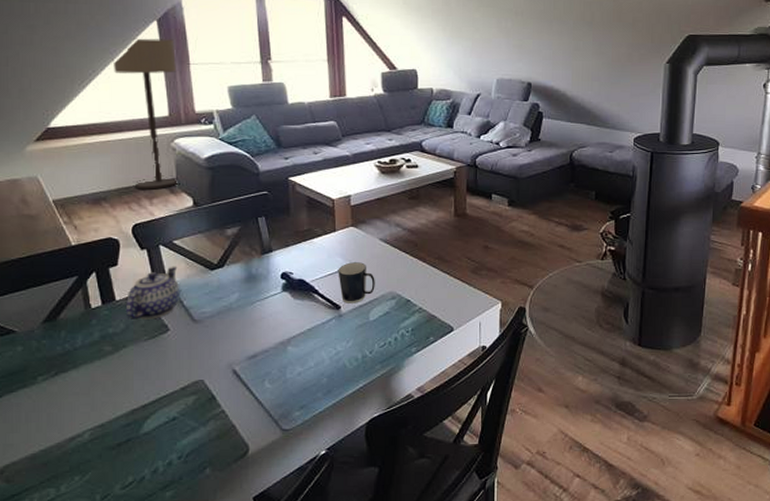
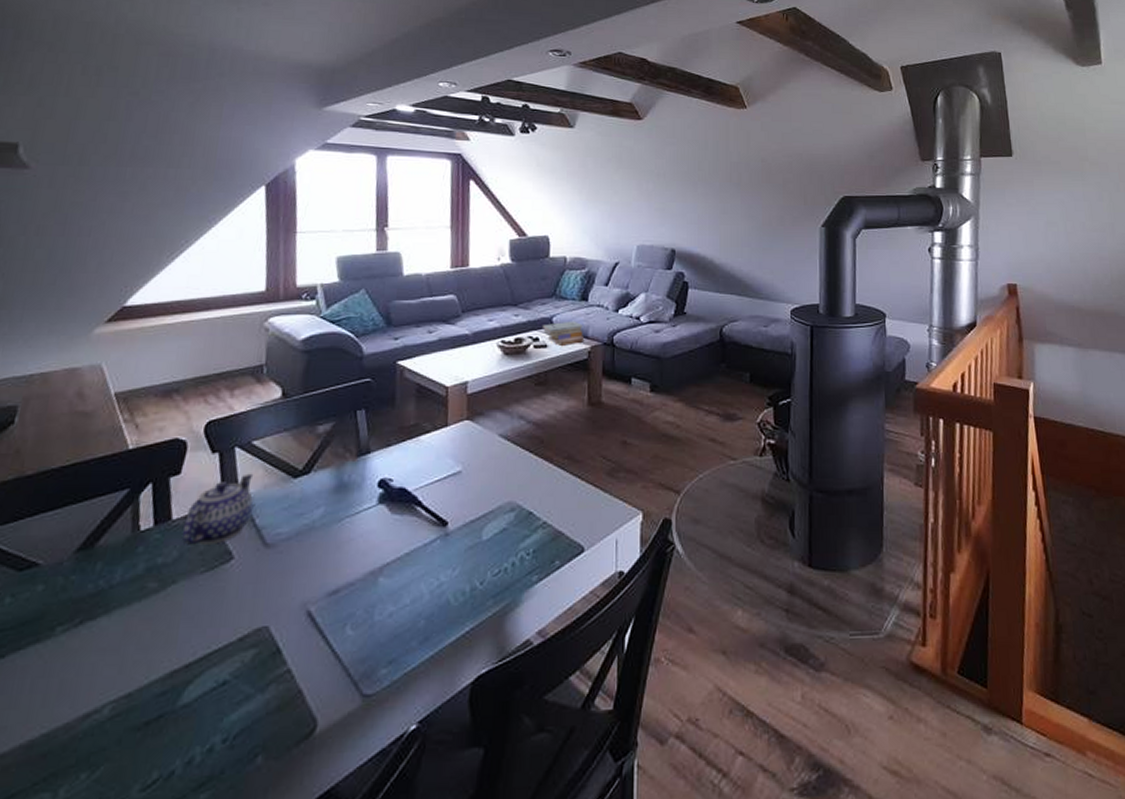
floor lamp: present [112,38,180,190] -> none [209,205,282,378]
mug: present [338,262,375,303] -> none [447,464,492,518]
books: none [413,145,451,166] -> present [541,321,585,346]

